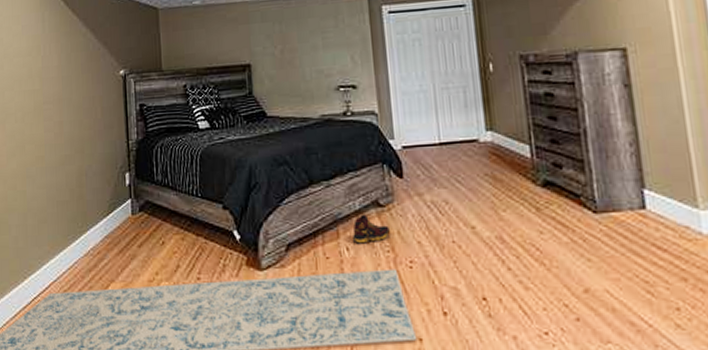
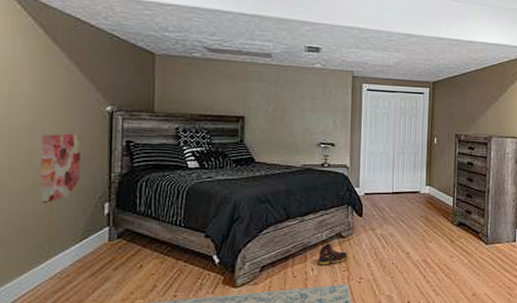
wall art: none [69,101,104,177] -> present [40,133,82,204]

